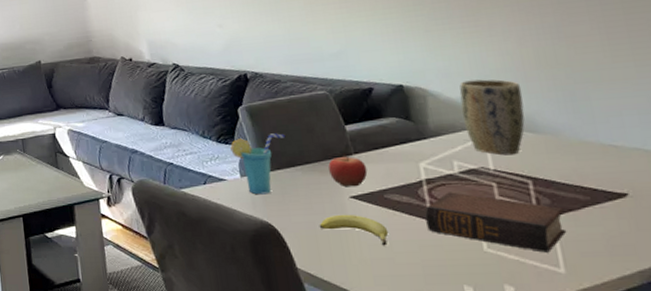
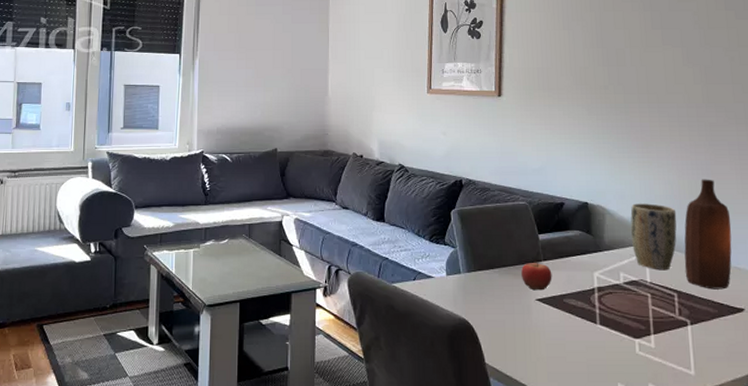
cup: present [230,133,286,195] -> none [440,237,489,293]
fruit: present [319,214,389,246] -> none [508,315,564,346]
book: present [425,192,566,253] -> none [594,300,699,357]
bottle: none [533,43,605,173] -> present [684,179,732,290]

